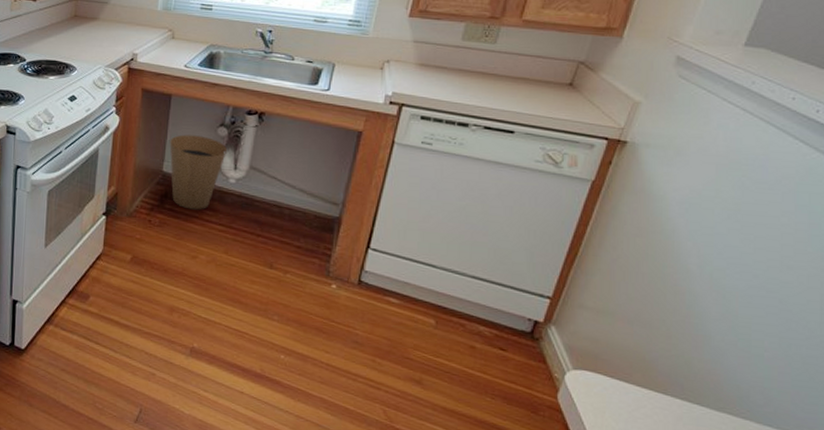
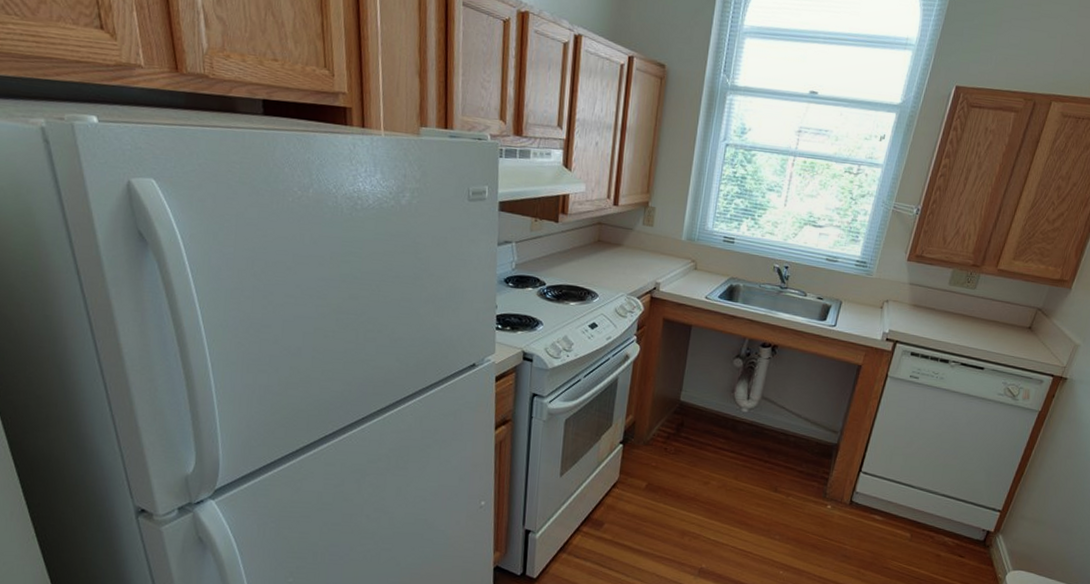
trash can: present [169,134,227,210] -> none [687,365,741,438]

